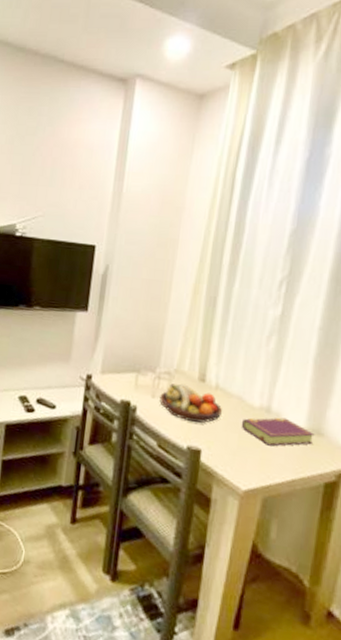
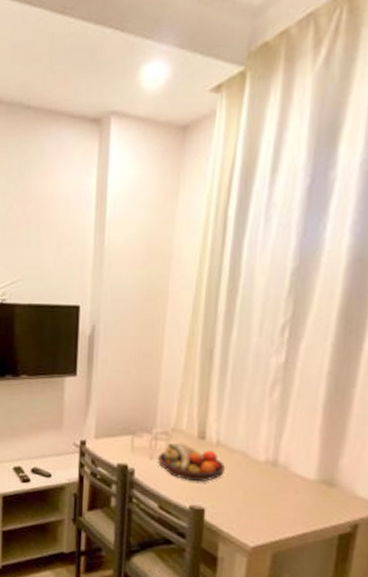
book: present [241,417,315,446] -> none [246,470,327,501]

